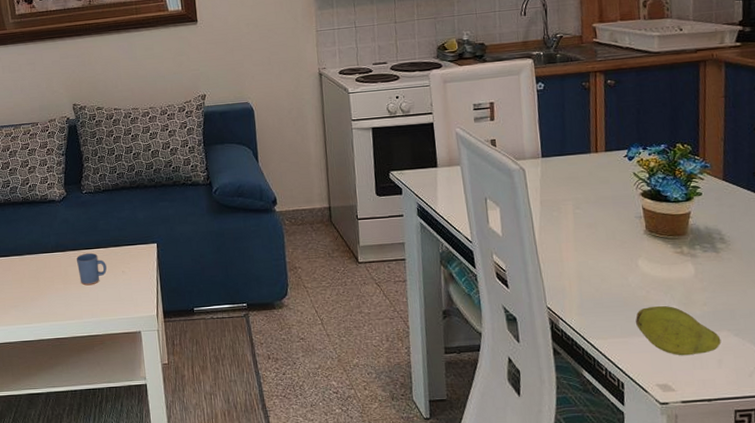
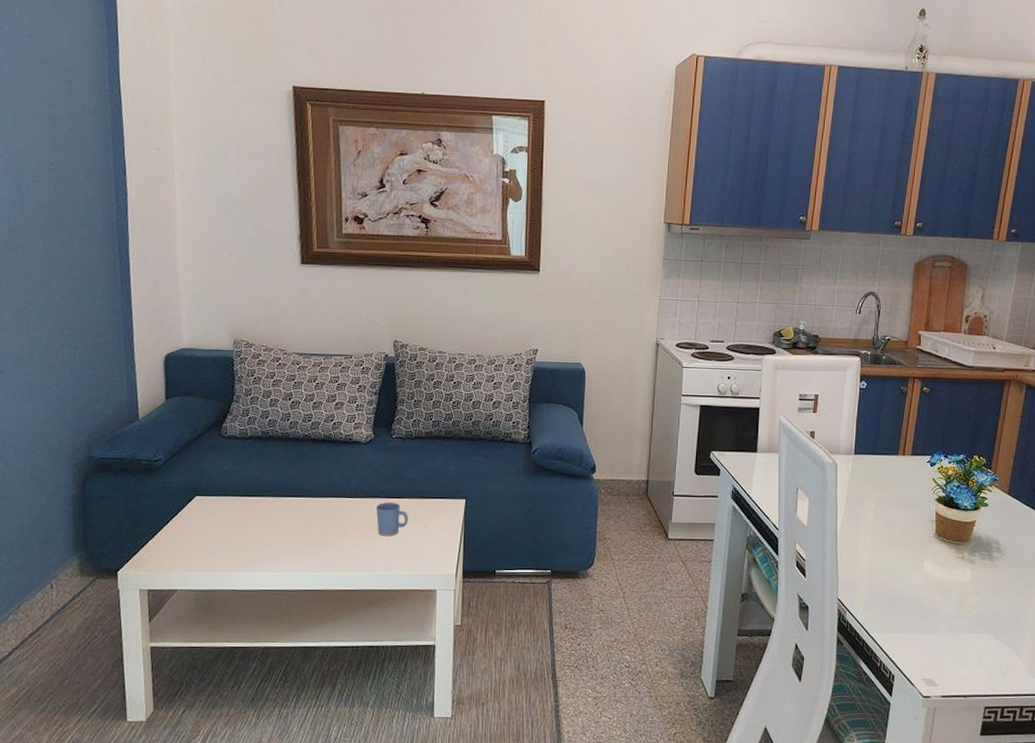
fruit: present [635,305,721,356] -> none [914,605,983,654]

